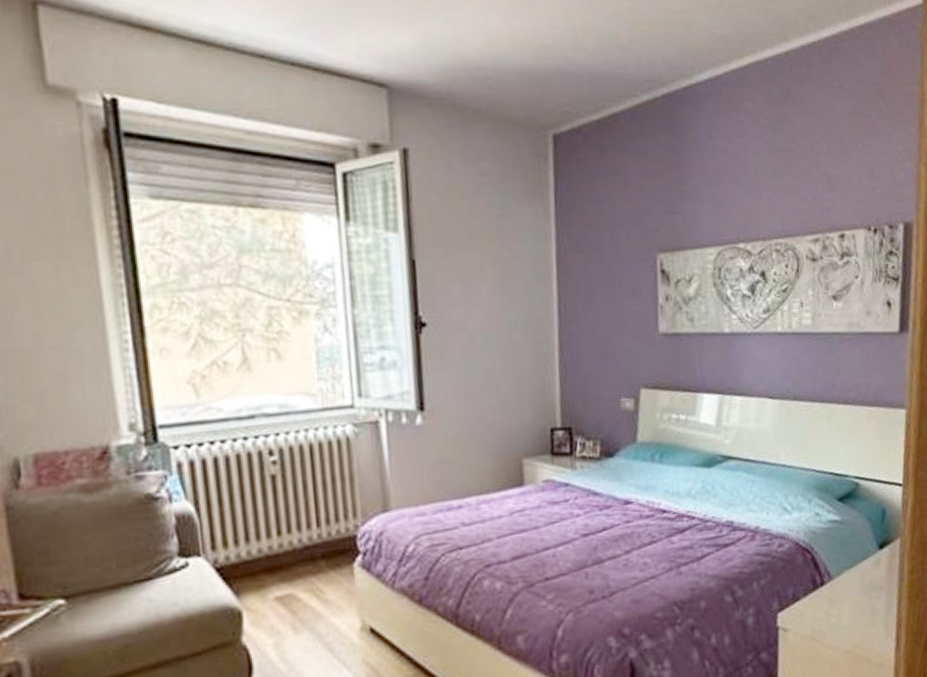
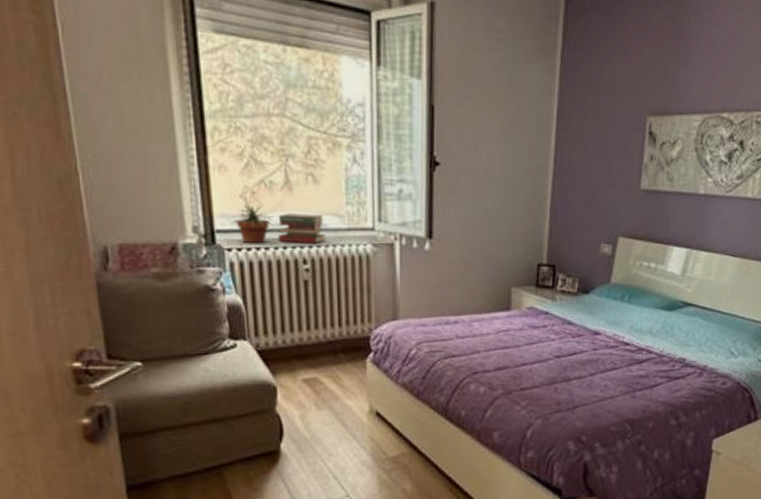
potted plant: none [176,390,235,437] -> present [231,204,278,243]
books: none [235,395,295,433] -> present [277,213,325,244]

